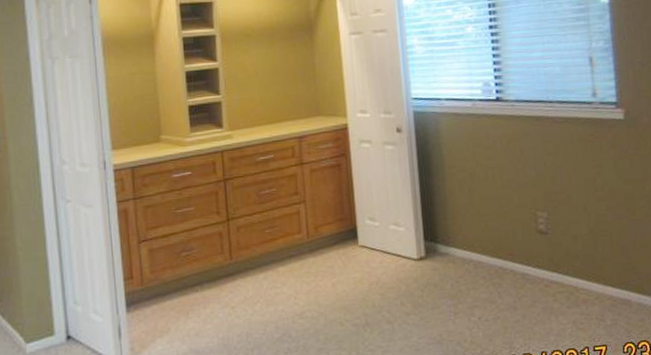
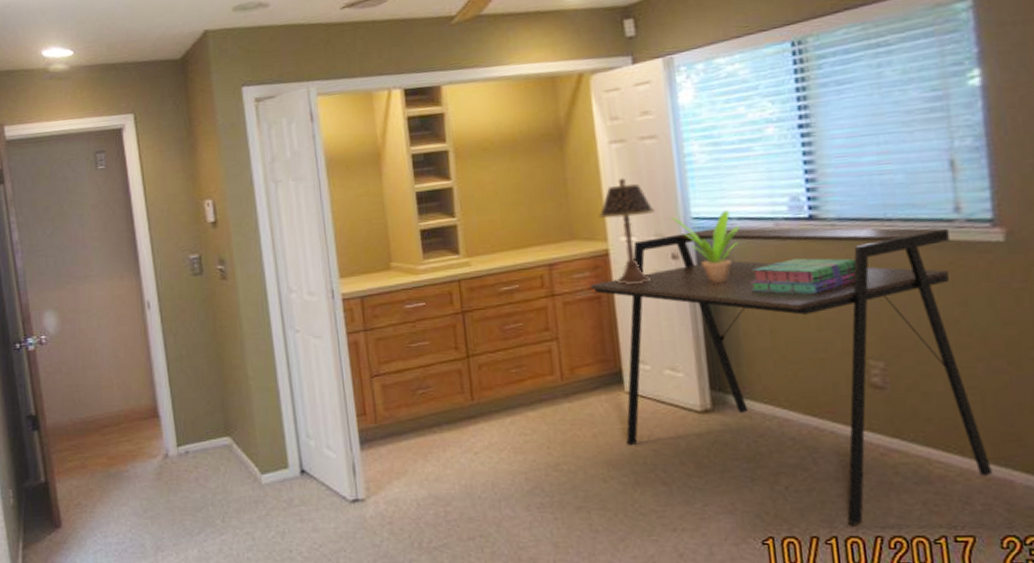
desk: none [332,107,617,346] -> present [590,228,992,526]
table lamp: none [340,64,385,154] -> present [599,178,656,284]
potted plant: none [395,92,448,152] -> present [670,210,741,283]
stack of books: none [455,131,529,161] -> present [751,257,857,295]

